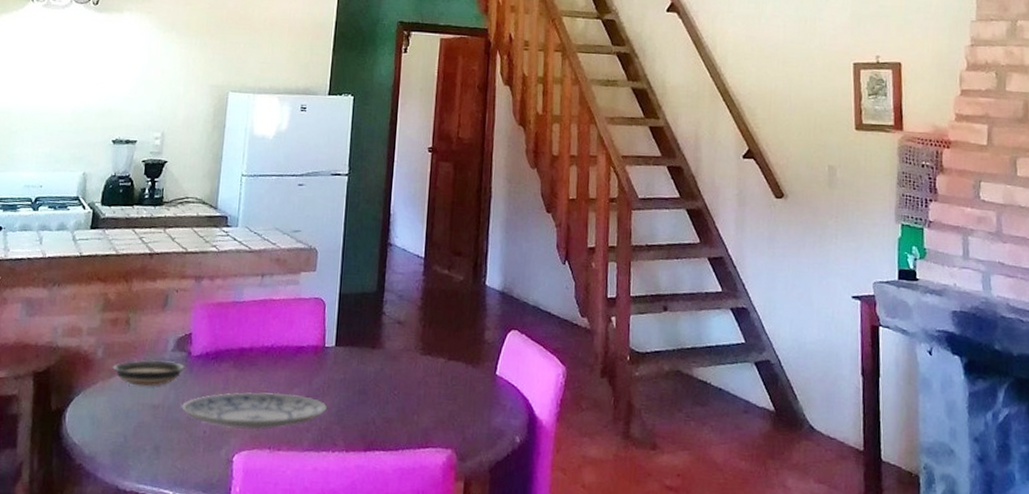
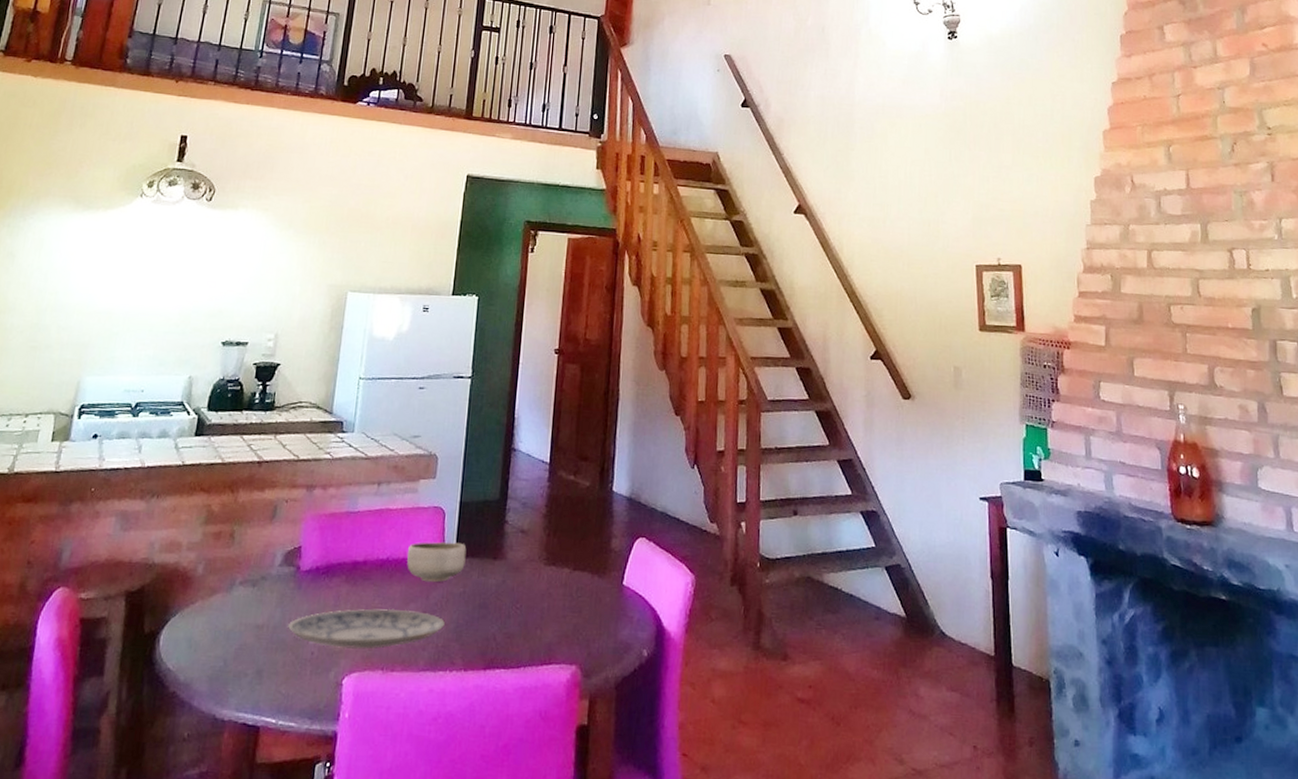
saucer: present [112,360,185,387] -> none [214,576,293,605]
bowl: none [290,331,346,369] -> present [407,541,467,583]

